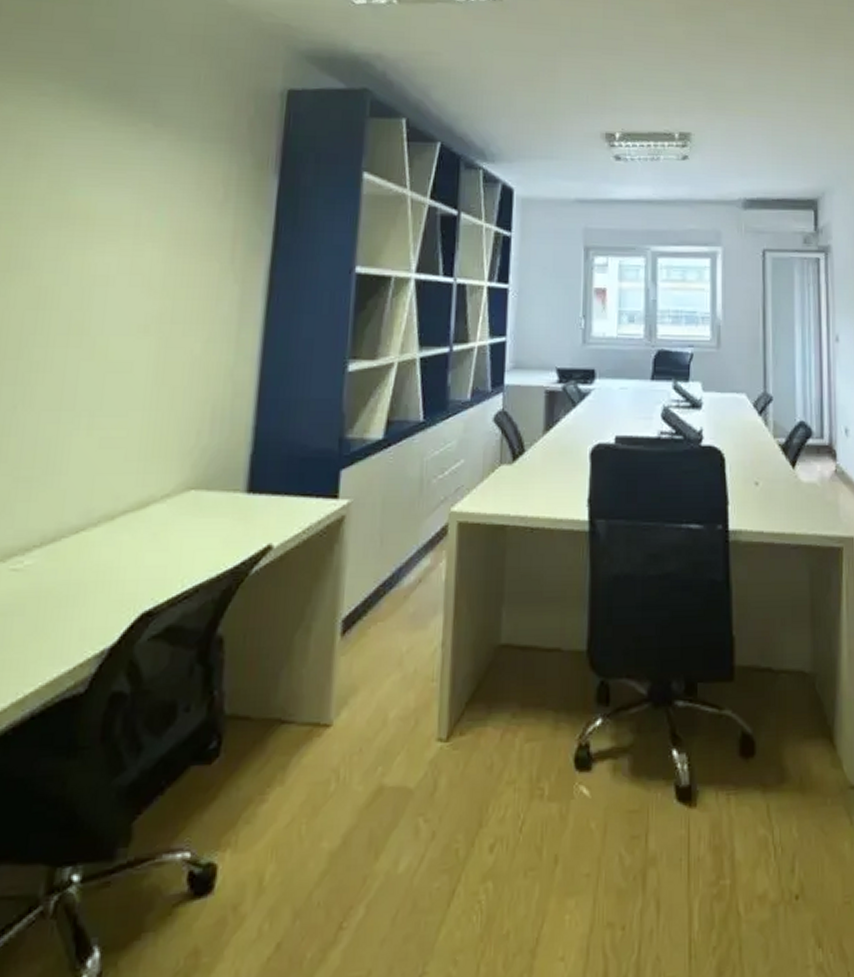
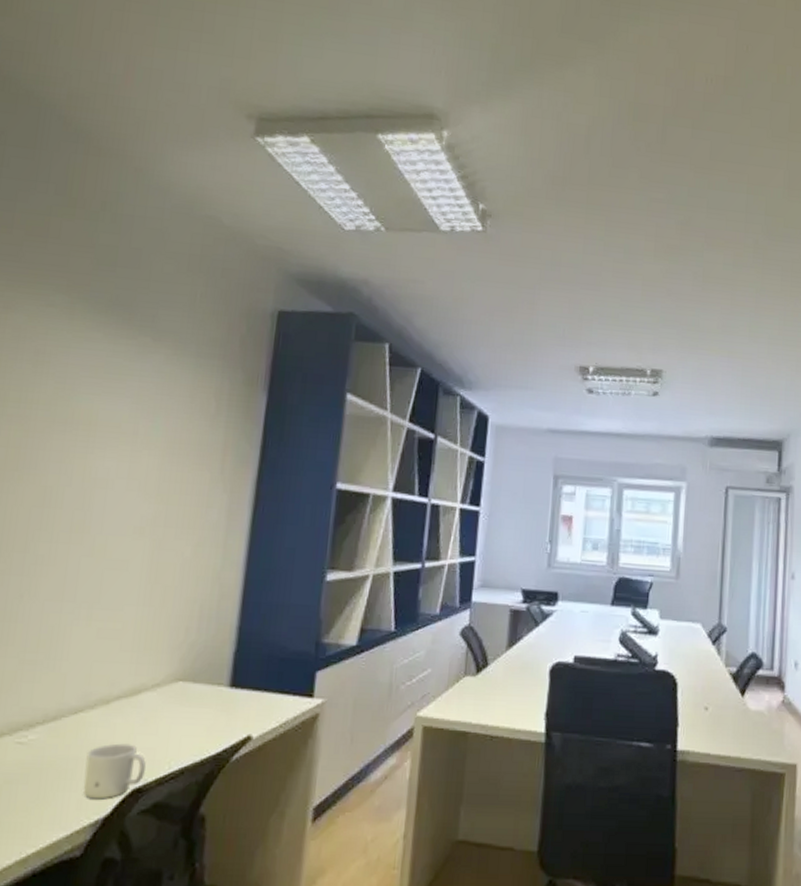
mug: none [87,562,156,627] -> present [83,743,146,799]

